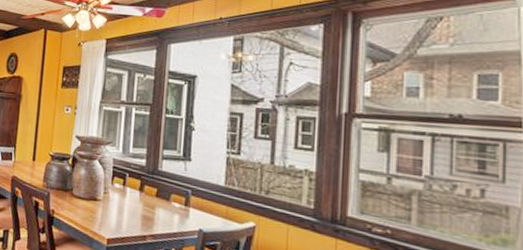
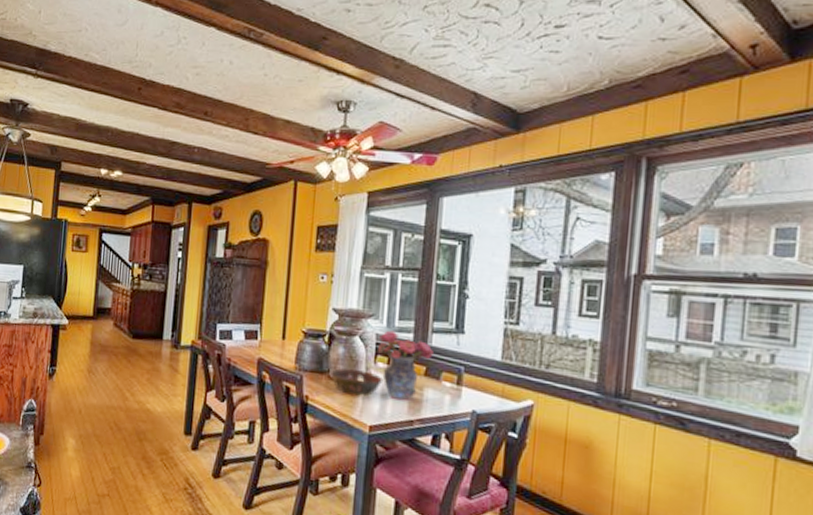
decorative bowl: none [72,187,120,212] -> present [329,368,384,396]
flower arrangement: none [115,156,164,218] -> present [378,330,433,400]

